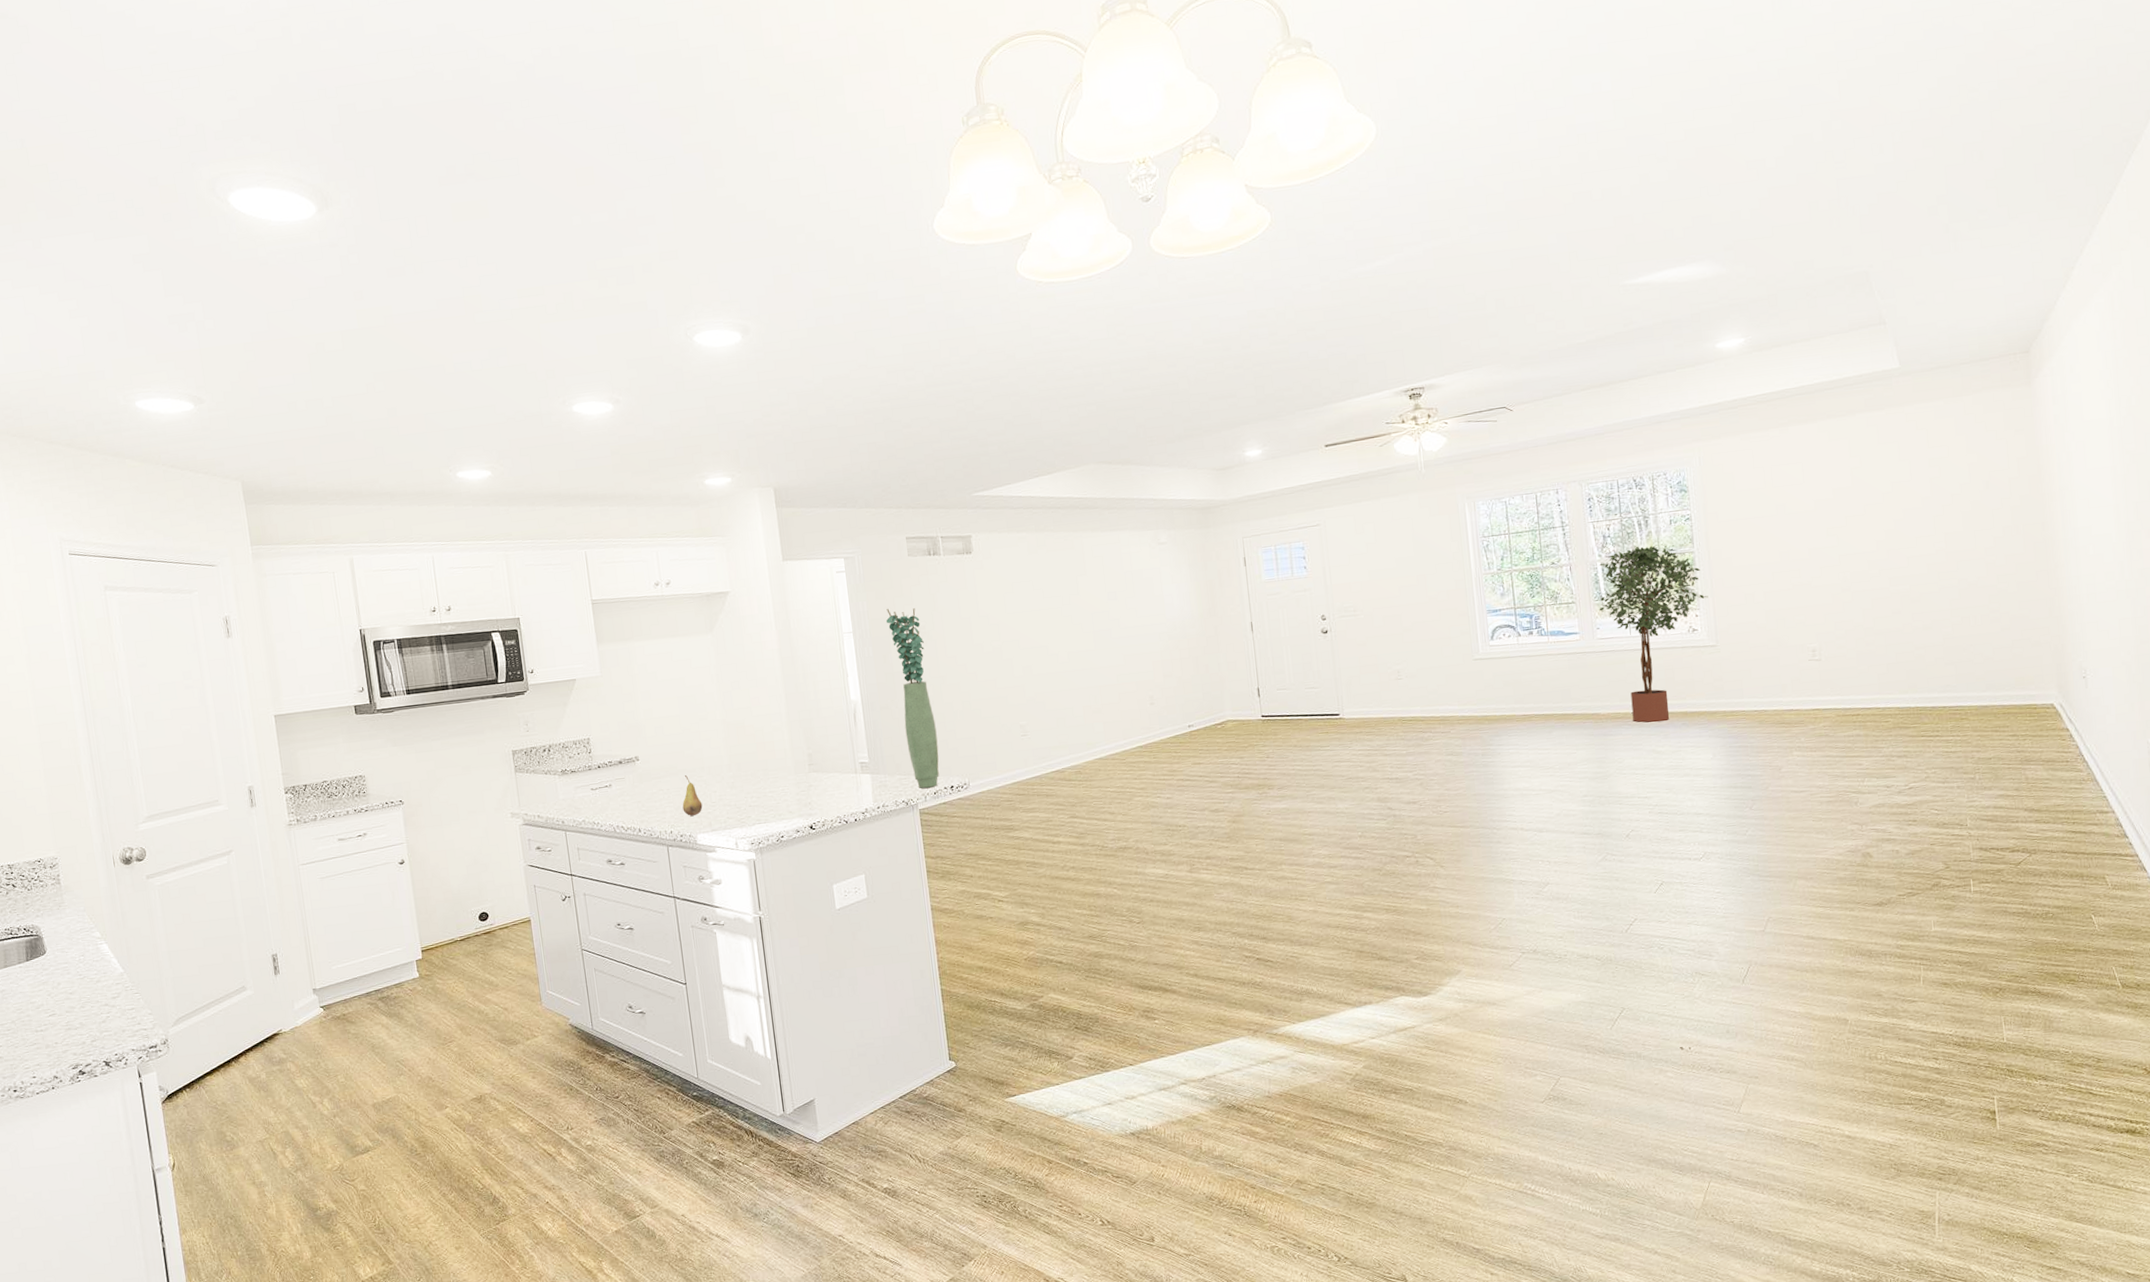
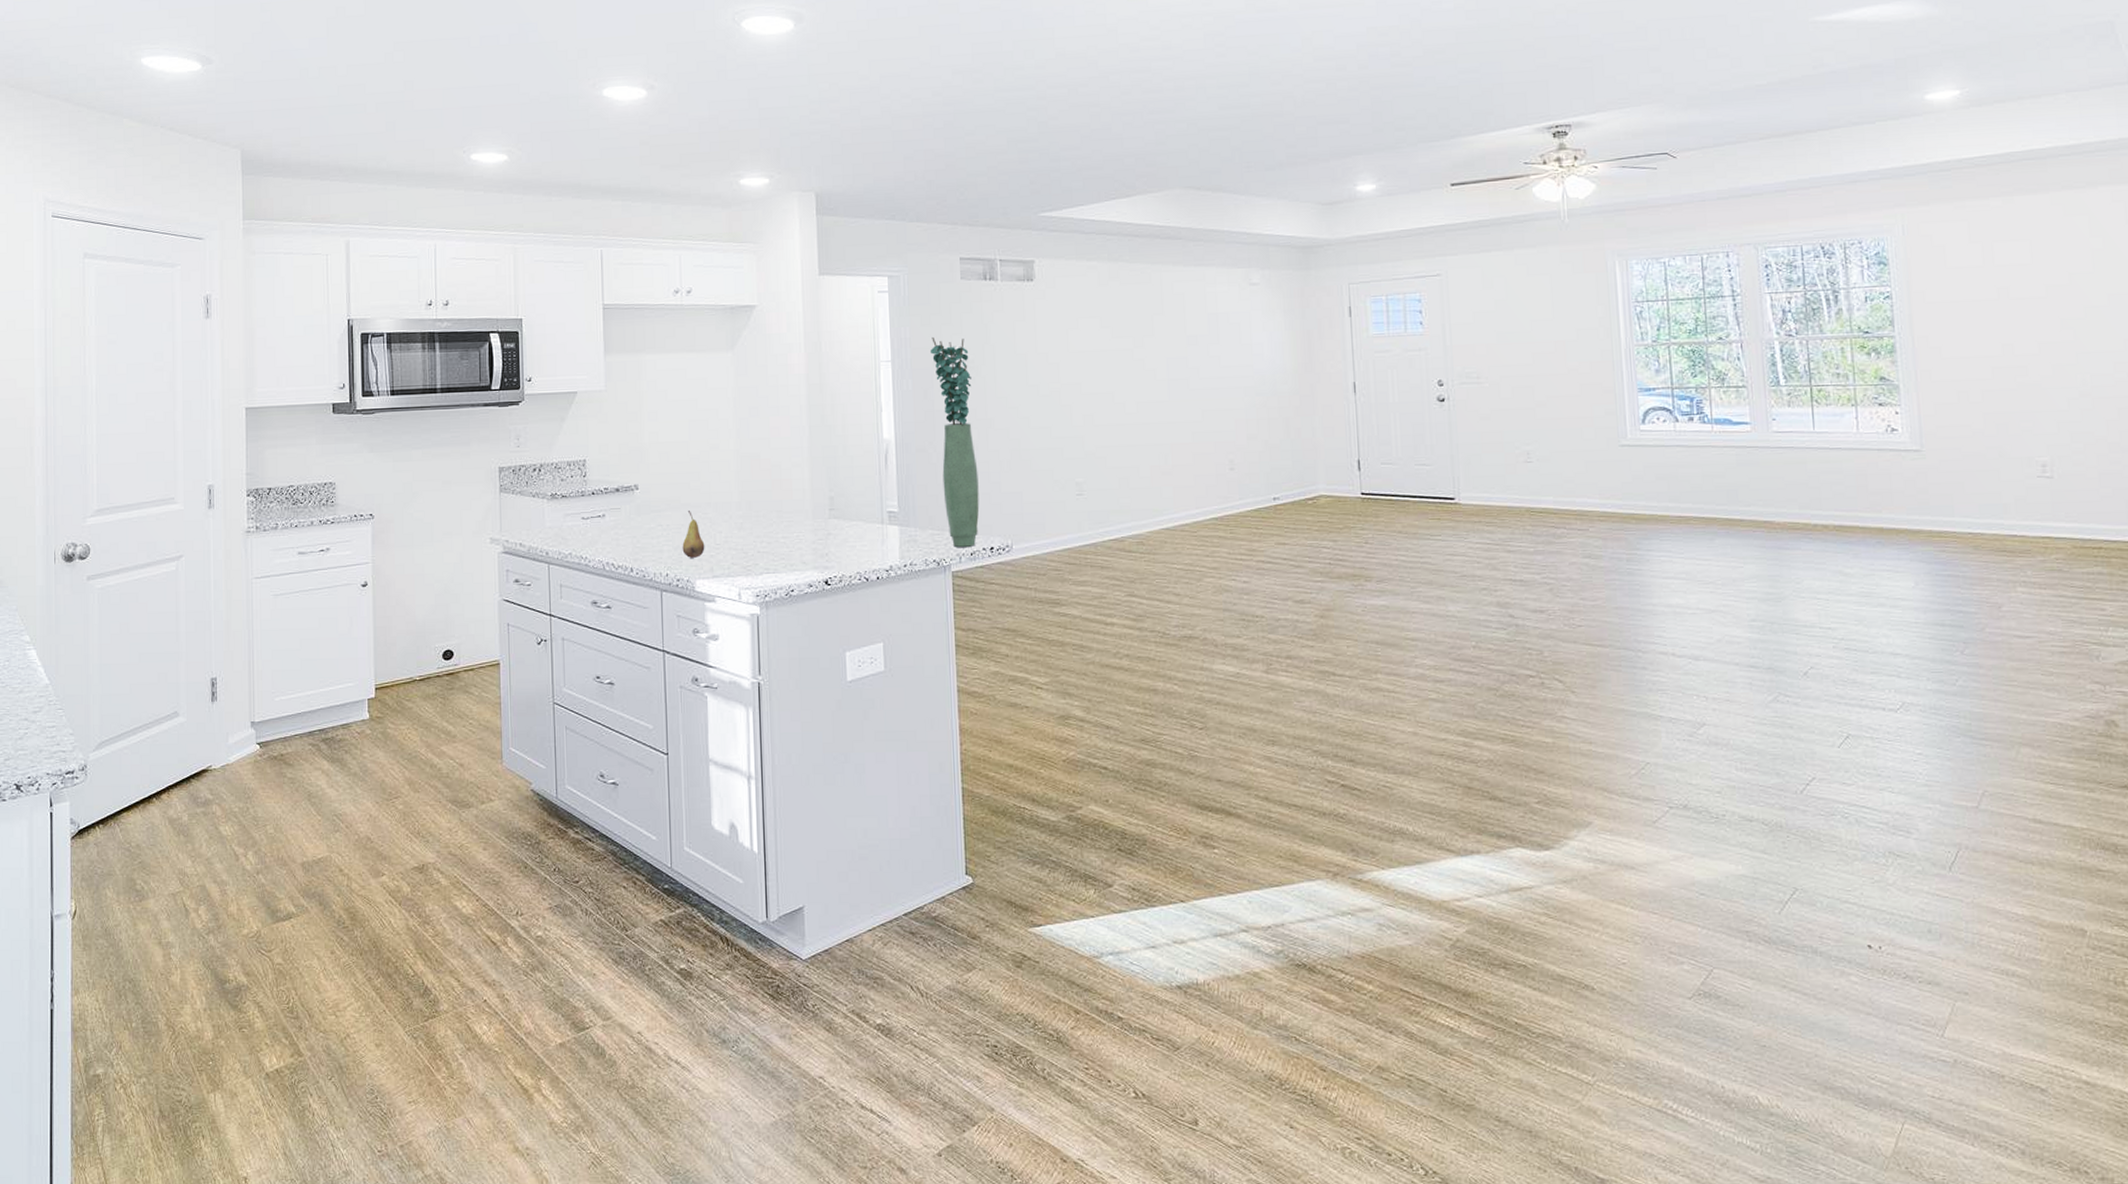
potted tree: present [1599,545,1708,723] -> none [1775,325,1912,537]

